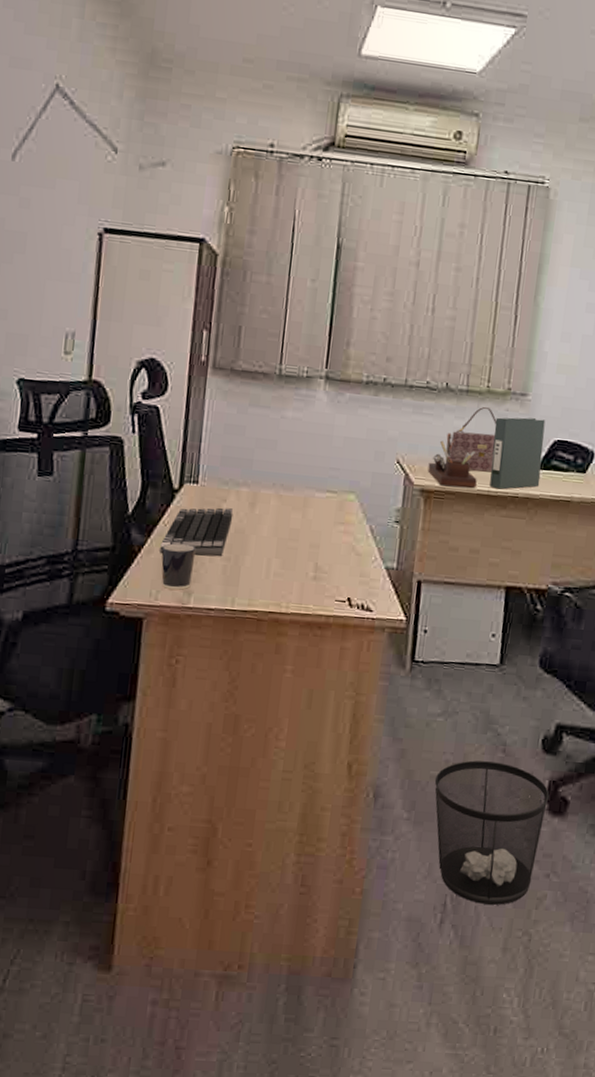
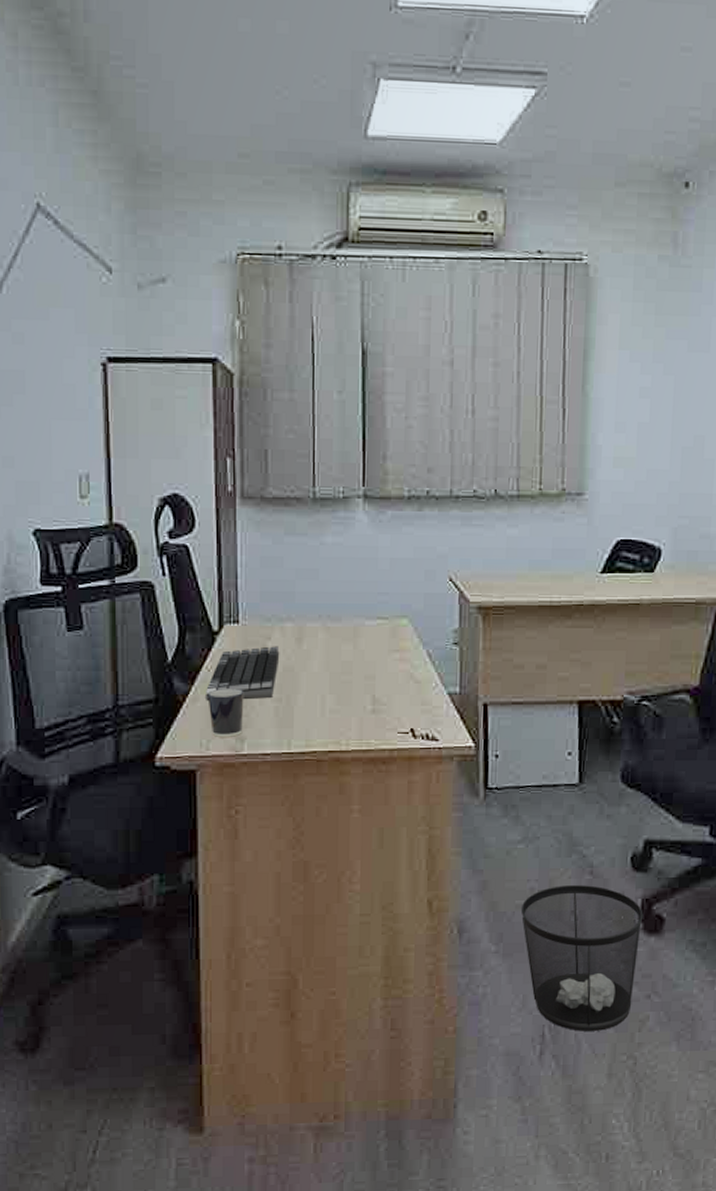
desk organizer: present [428,433,477,488] -> none [483,543,537,601]
handbag: present [449,407,497,472] -> none [505,512,554,582]
binder: present [489,417,546,490] -> none [551,518,606,598]

